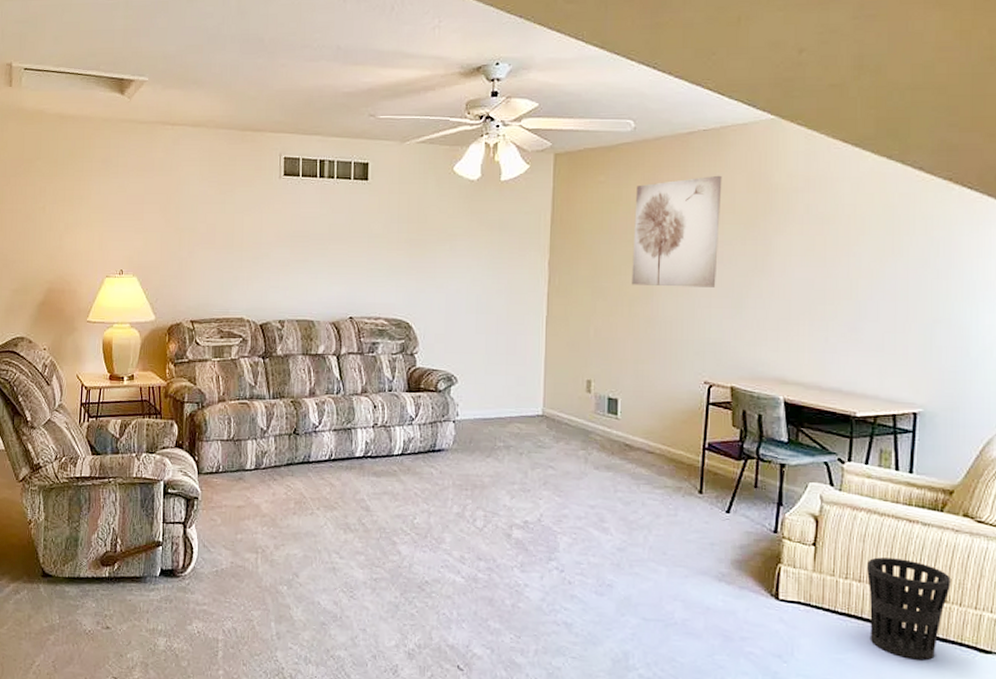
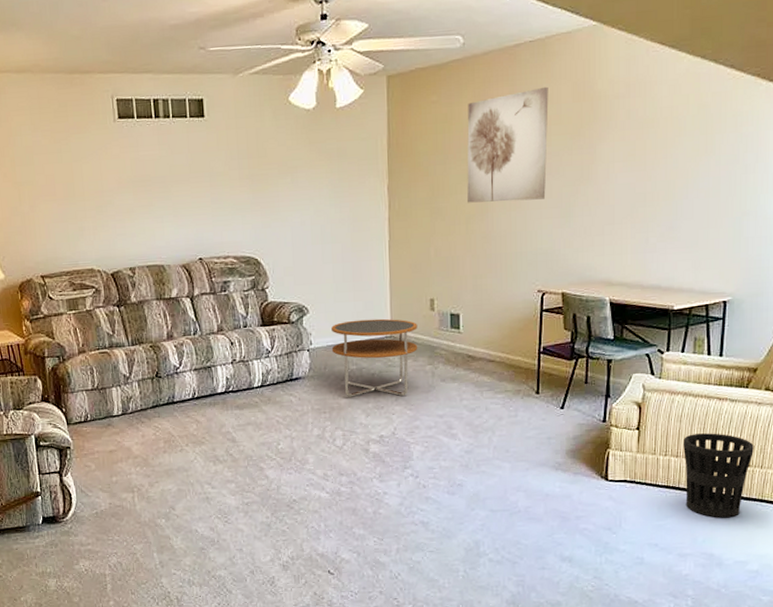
side table: none [478,395,572,480] -> present [331,318,418,397]

